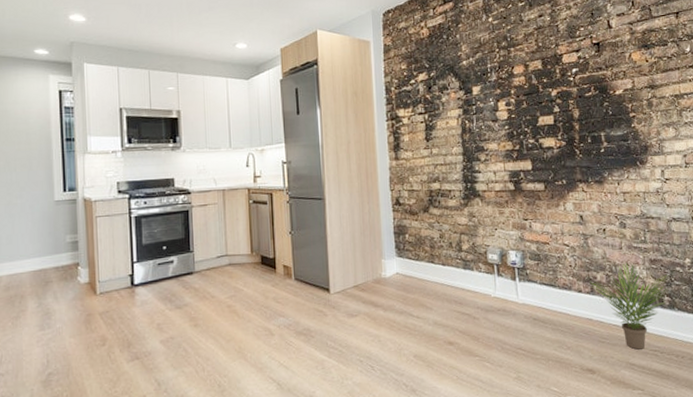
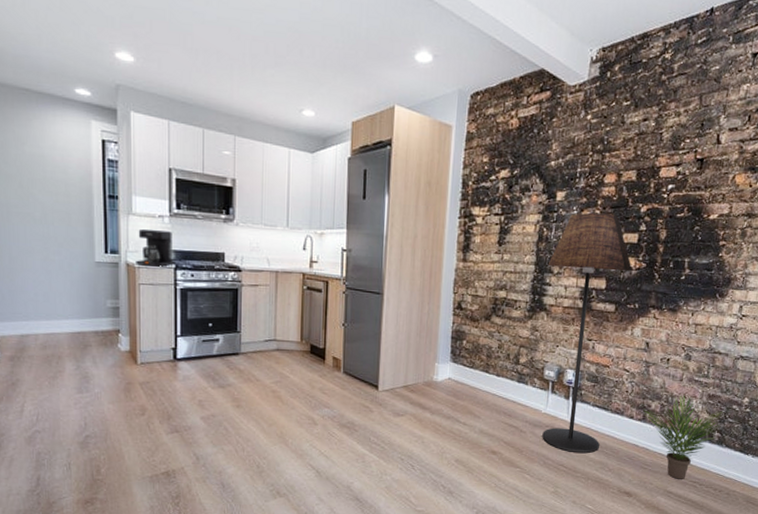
coffee maker: none [92,164,126,199] -> present [136,229,172,267]
floor lamp: none [474,100,554,335] -> present [542,212,632,454]

